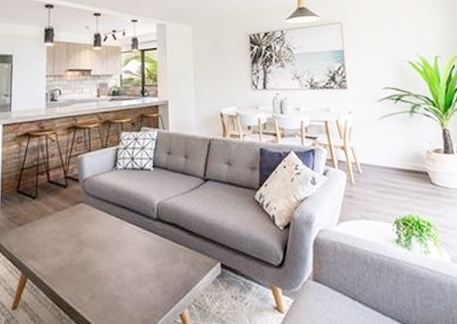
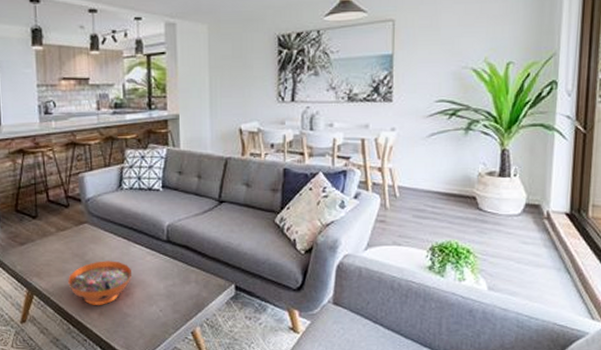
decorative bowl: none [62,240,123,288] -> present [68,261,131,305]

